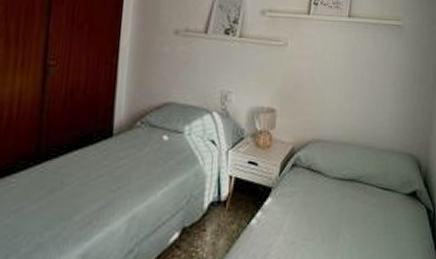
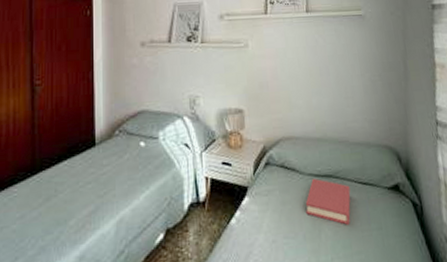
hardback book: none [327,181,371,229] -> present [305,178,351,225]

